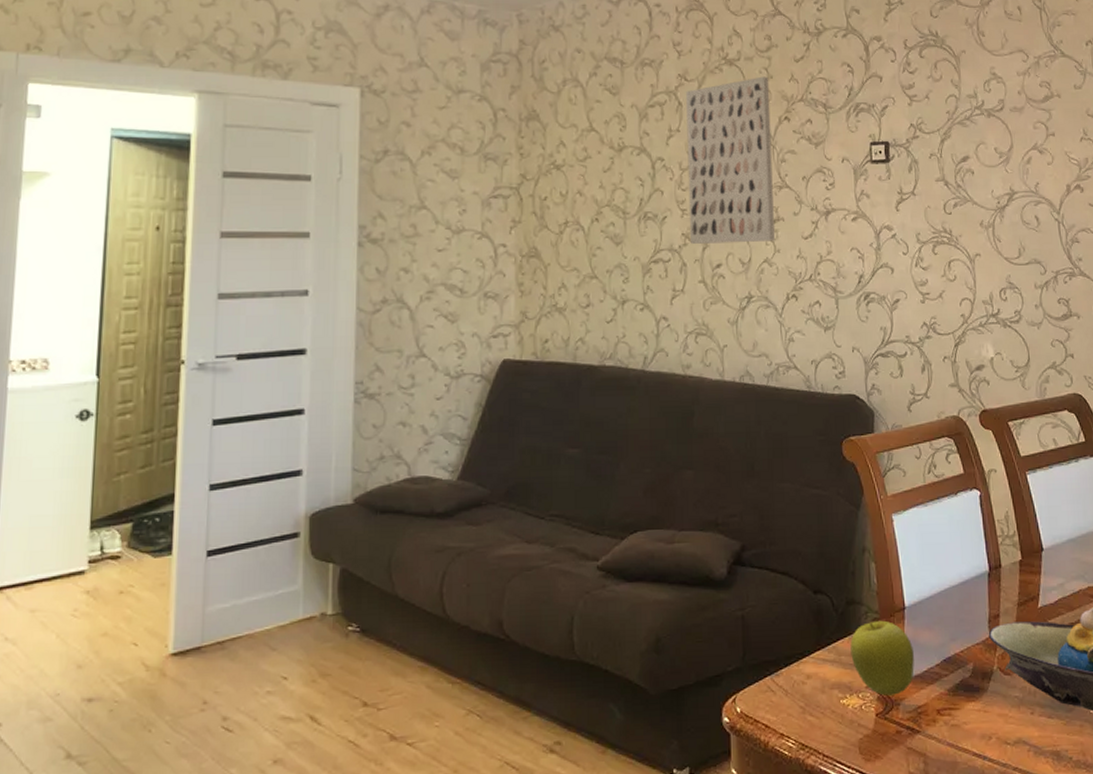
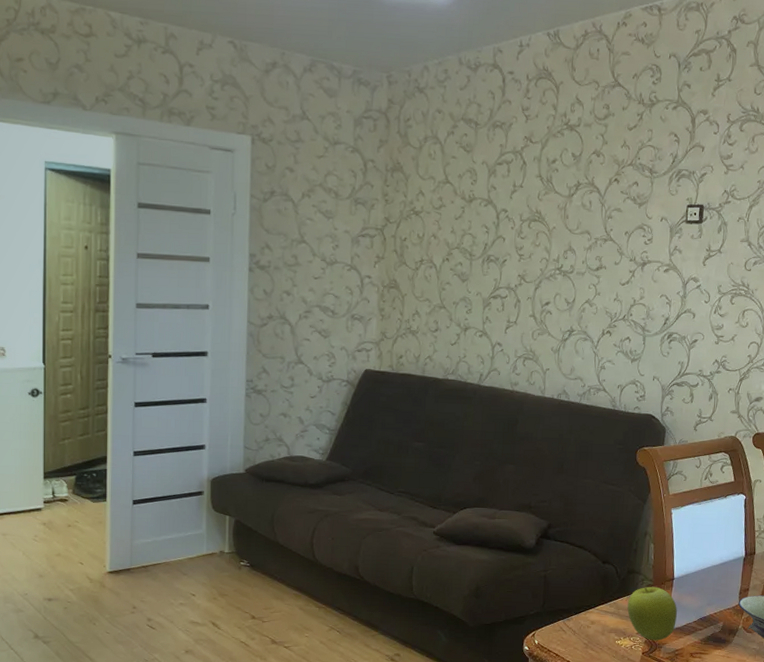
wall art: present [686,76,775,244] -> none [524,142,604,286]

